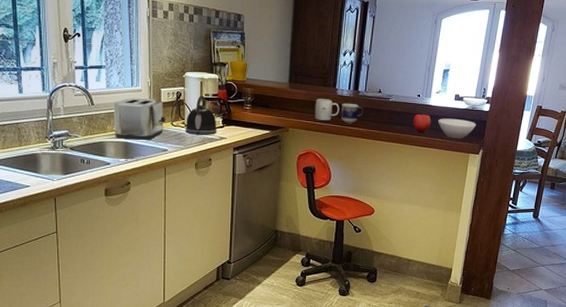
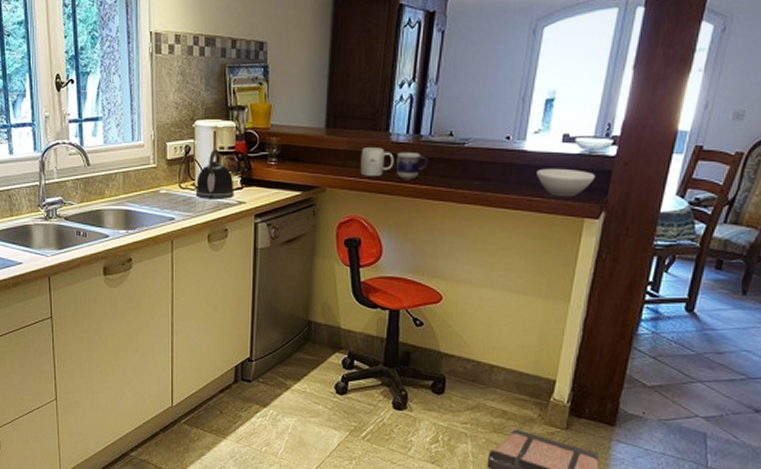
toaster: present [114,97,166,140] -> none [112,154,173,207]
fruit: present [413,113,432,132] -> none [499,162,527,189]

